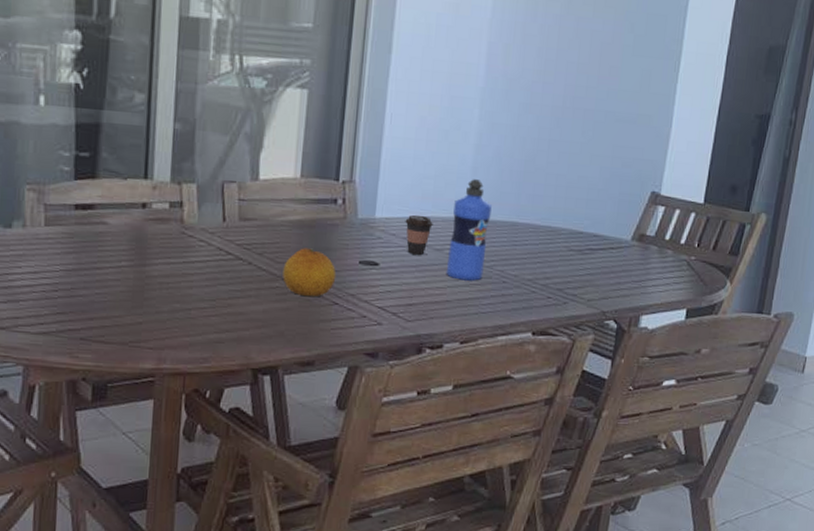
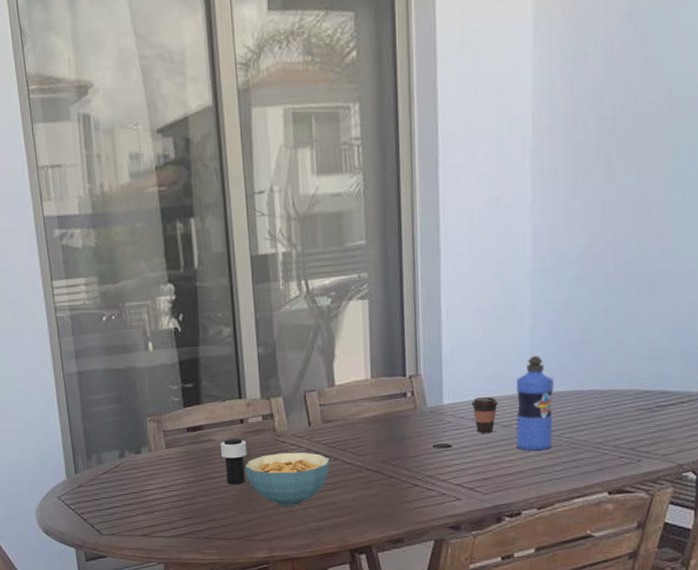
cup: none [114,224,147,280] -> present [220,438,247,485]
cereal bowl: none [140,248,243,312] -> present [244,452,330,506]
fruit: present [283,248,336,297] -> none [366,439,414,482]

